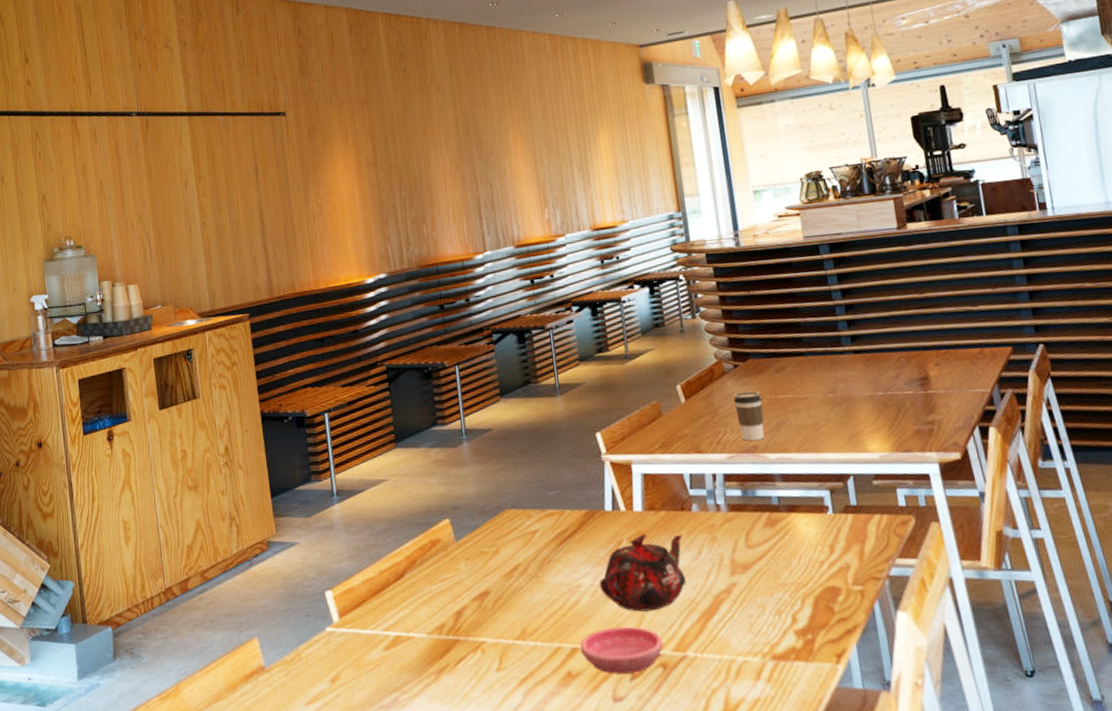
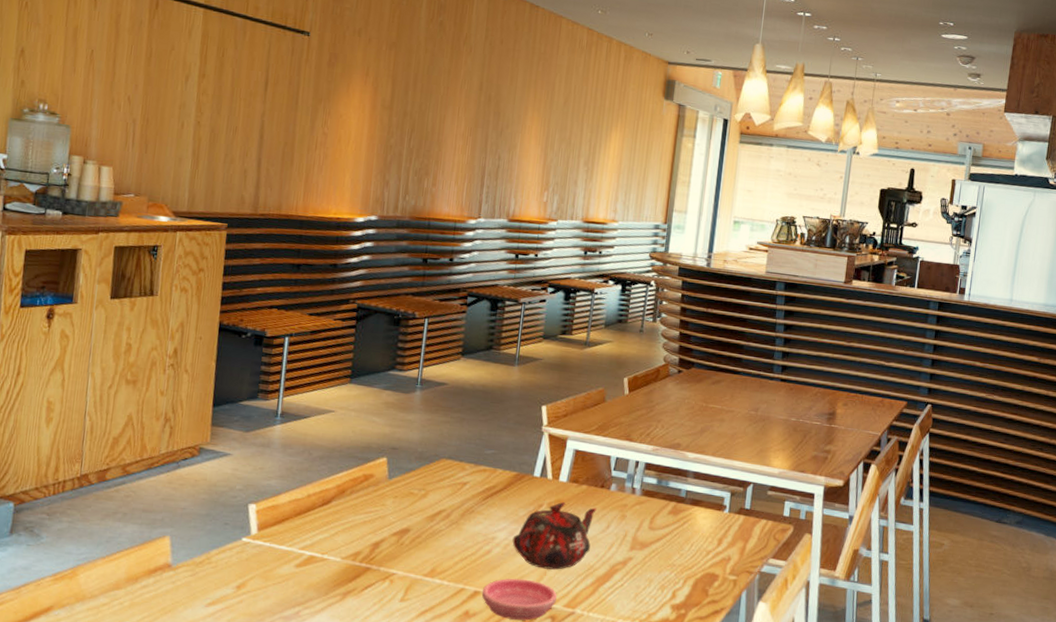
coffee cup: present [733,391,765,441] -> none [669,395,696,439]

